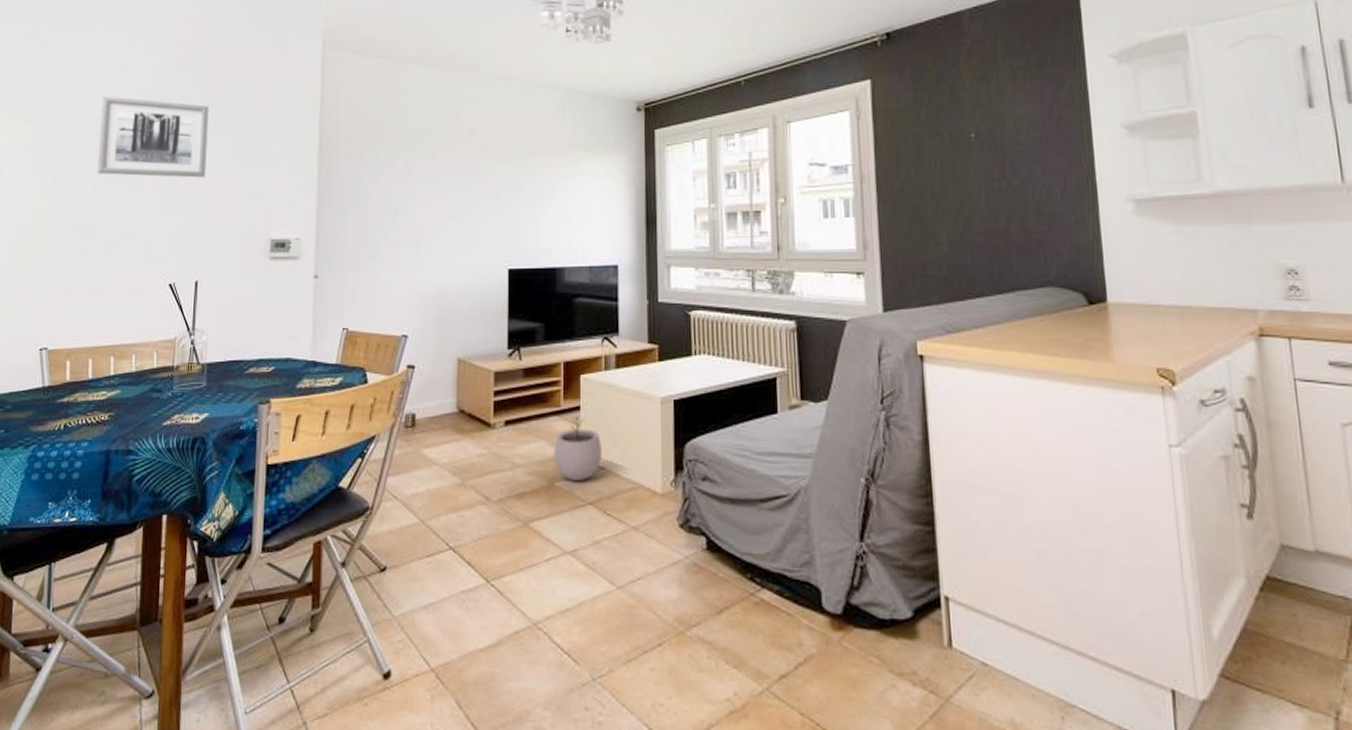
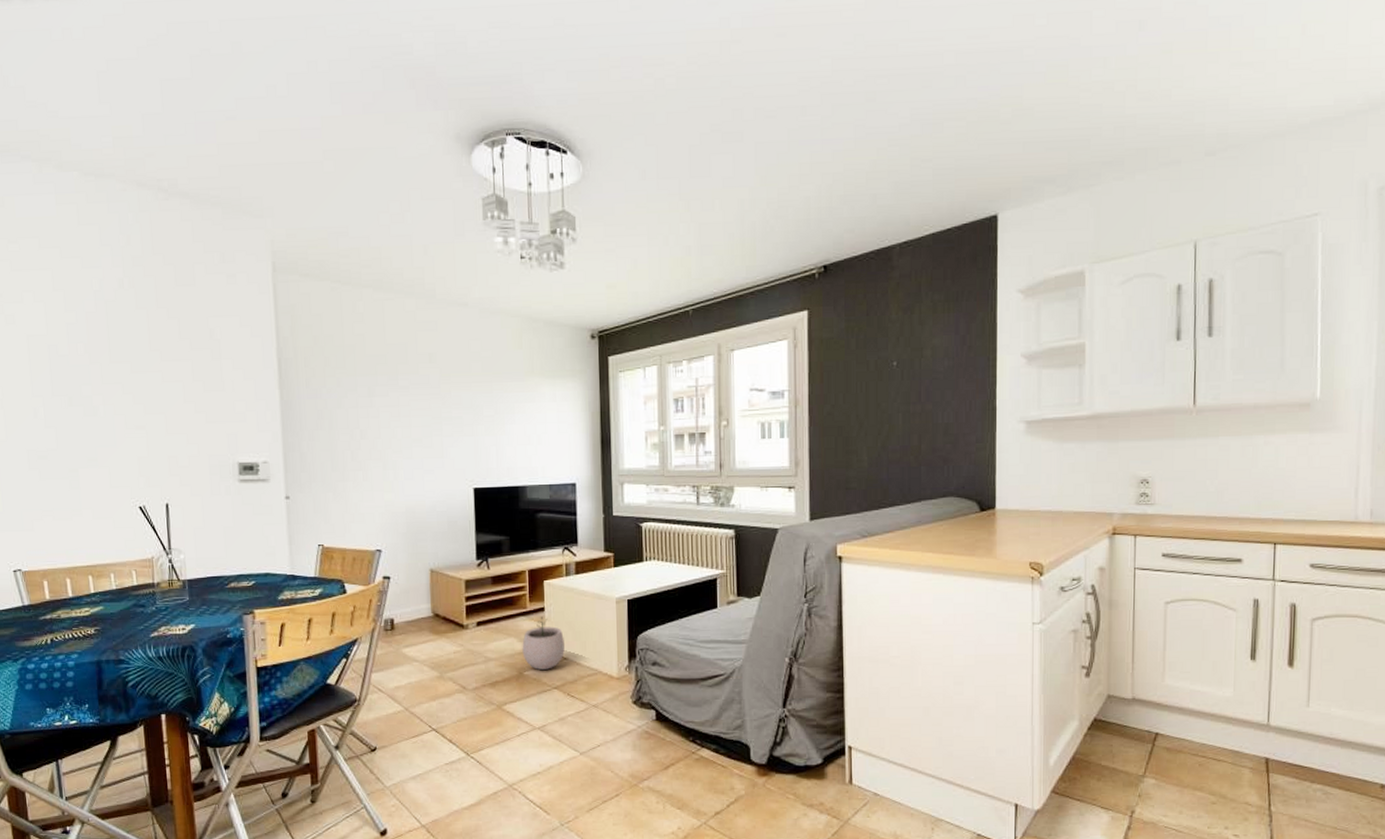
wall art: present [96,96,209,178] -> none [40,318,164,403]

